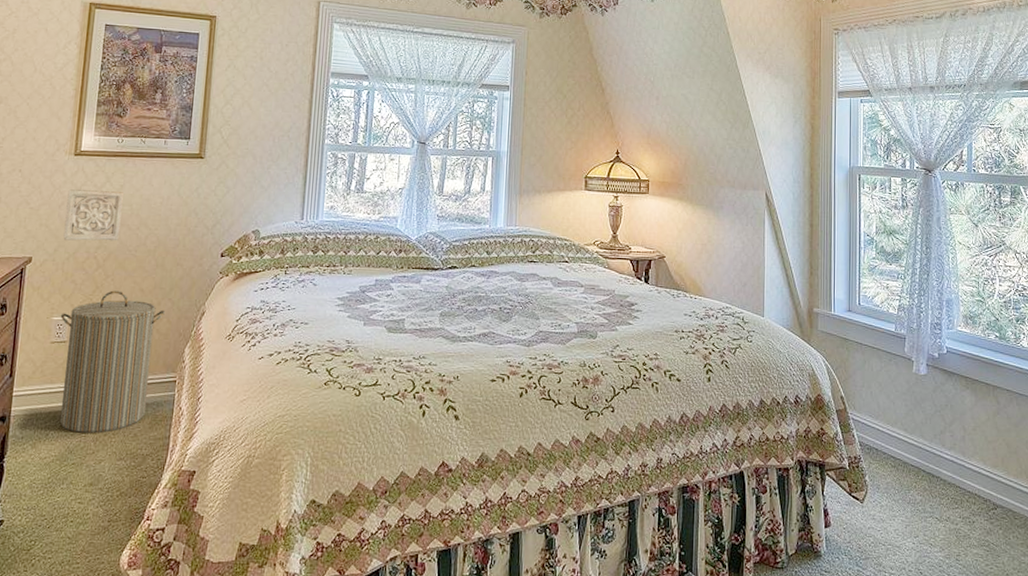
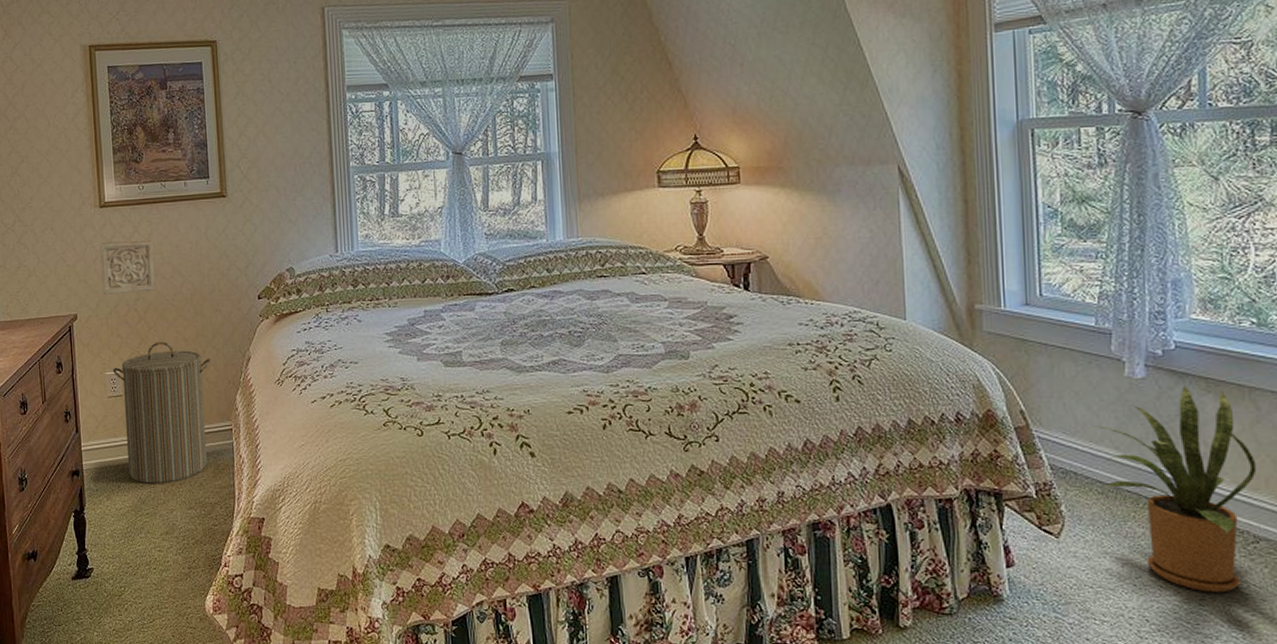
house plant: none [891,382,996,550] -> present [1094,385,1257,593]

